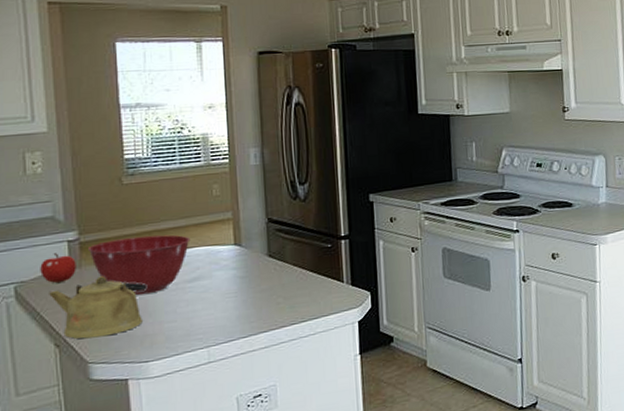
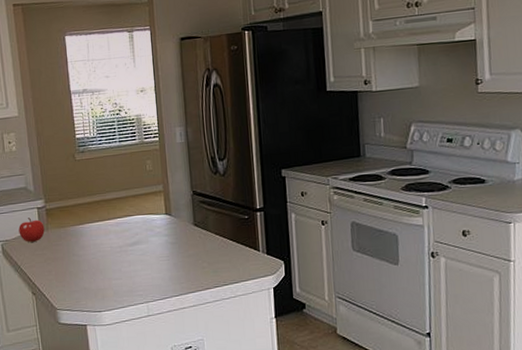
kettle: present [49,276,148,339] -> none [26,238,98,289]
mixing bowl: present [87,234,191,296] -> none [52,204,130,256]

